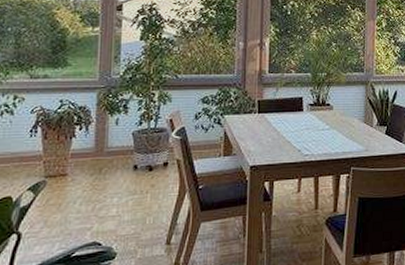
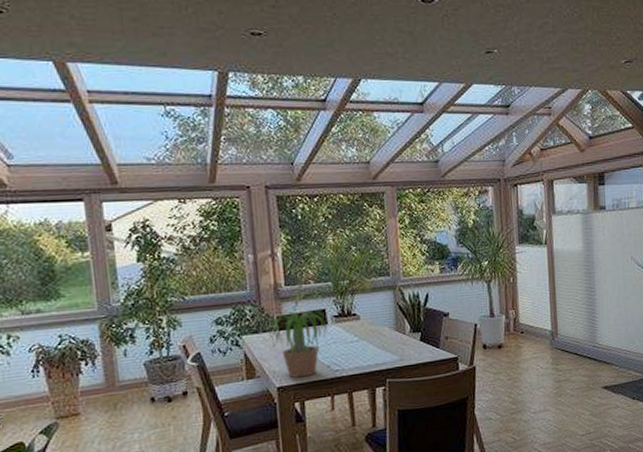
potted plant: none [244,95,306,159] -> present [264,309,332,378]

